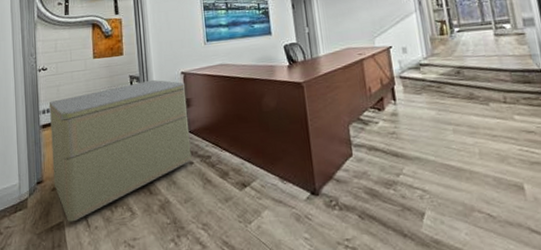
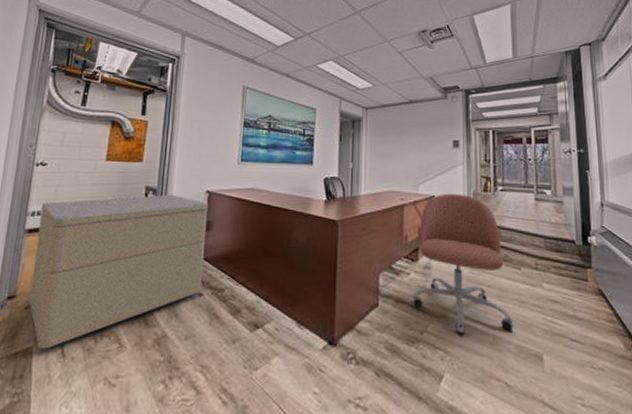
office chair: none [381,41,490,174] -> present [412,193,514,336]

